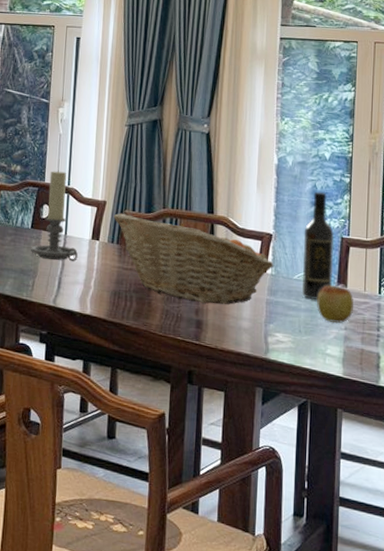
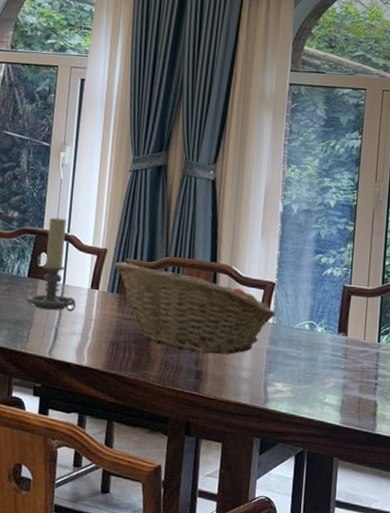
wine bottle: present [301,191,335,300] -> none [302,240,337,349]
apple: present [317,281,353,324] -> none [317,330,353,373]

